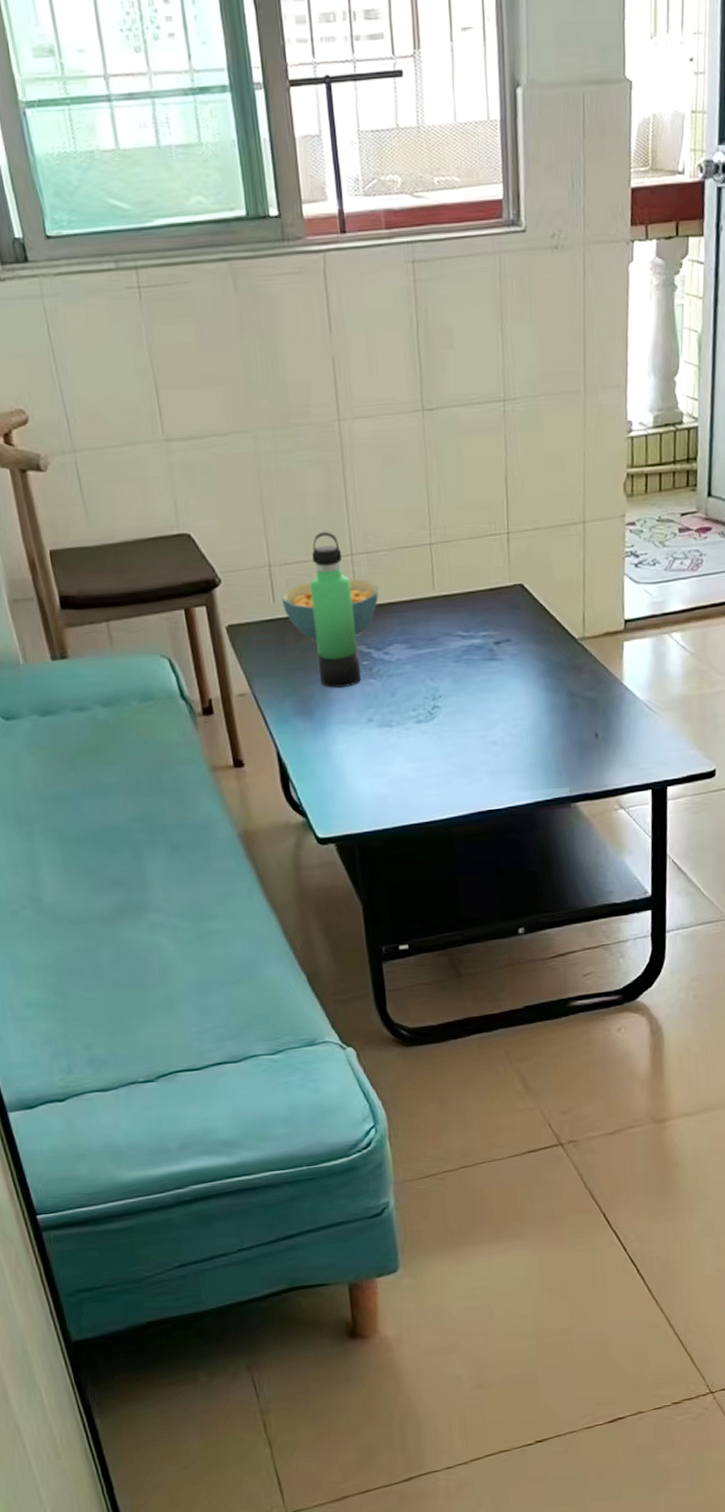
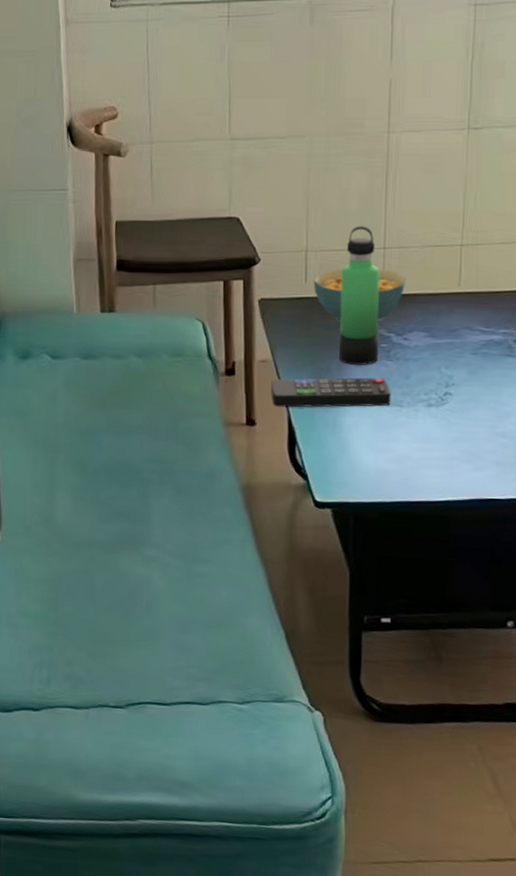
remote control: none [253,698,380,744] -> present [271,377,391,408]

